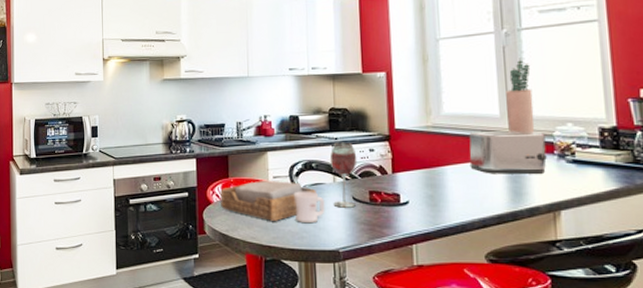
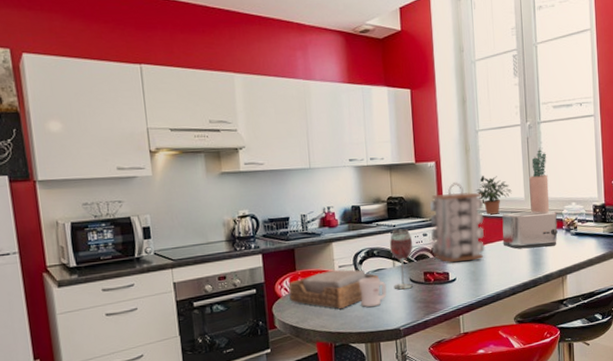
spice rack: none [378,95,446,184] -> present [430,182,485,263]
potted plant: none [436,88,483,133] -> present [476,176,512,215]

